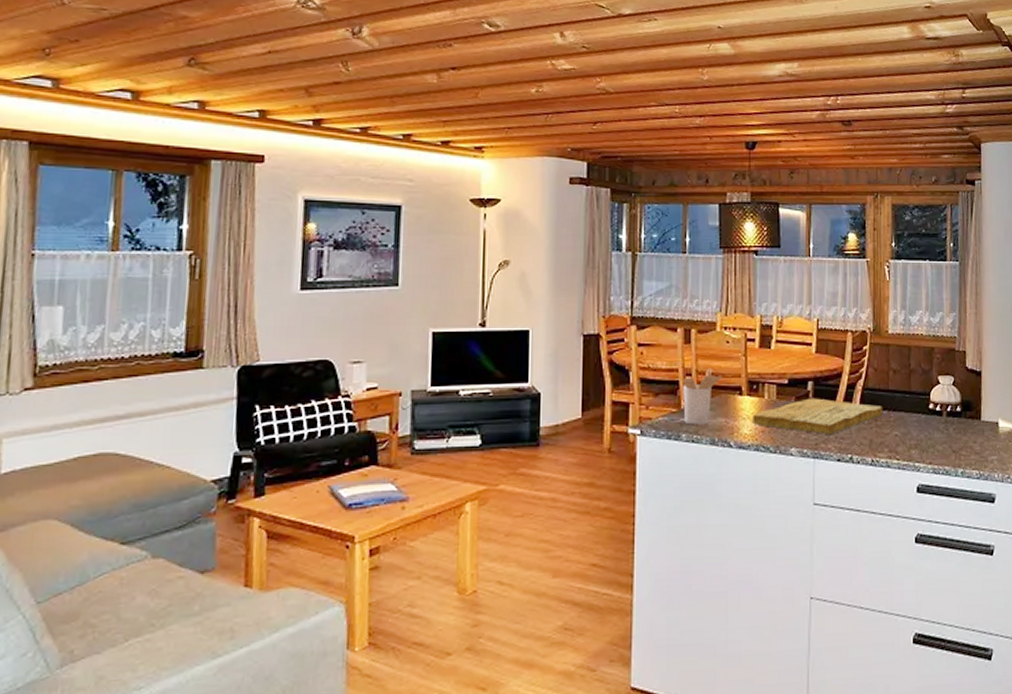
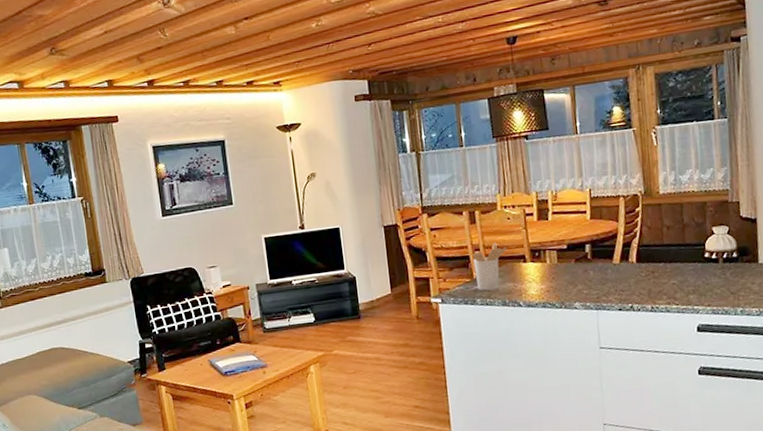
cutting board: present [753,398,883,434] -> none [537,258,660,289]

